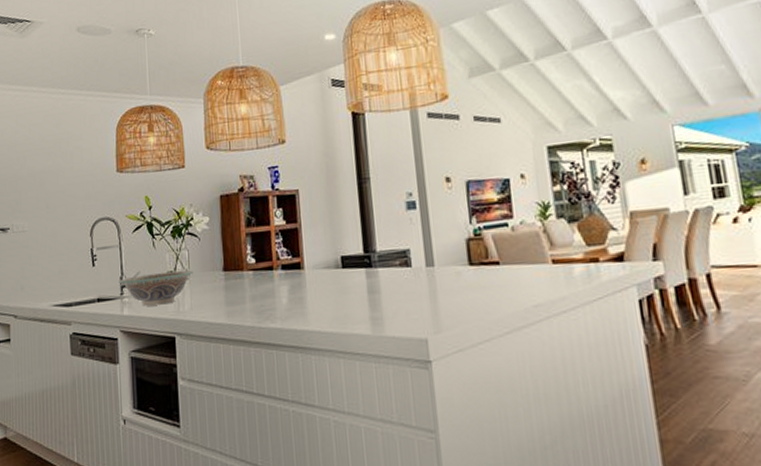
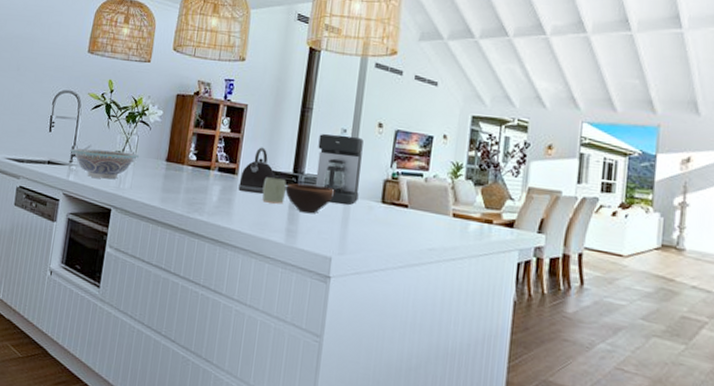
kettle: none [307,232,345,286] -> present [238,147,275,194]
mug: none [333,262,361,293] -> present [262,177,286,204]
bowl: none [359,261,415,296] -> present [285,183,335,214]
coffee maker: none [383,198,443,277] -> present [315,133,364,205]

